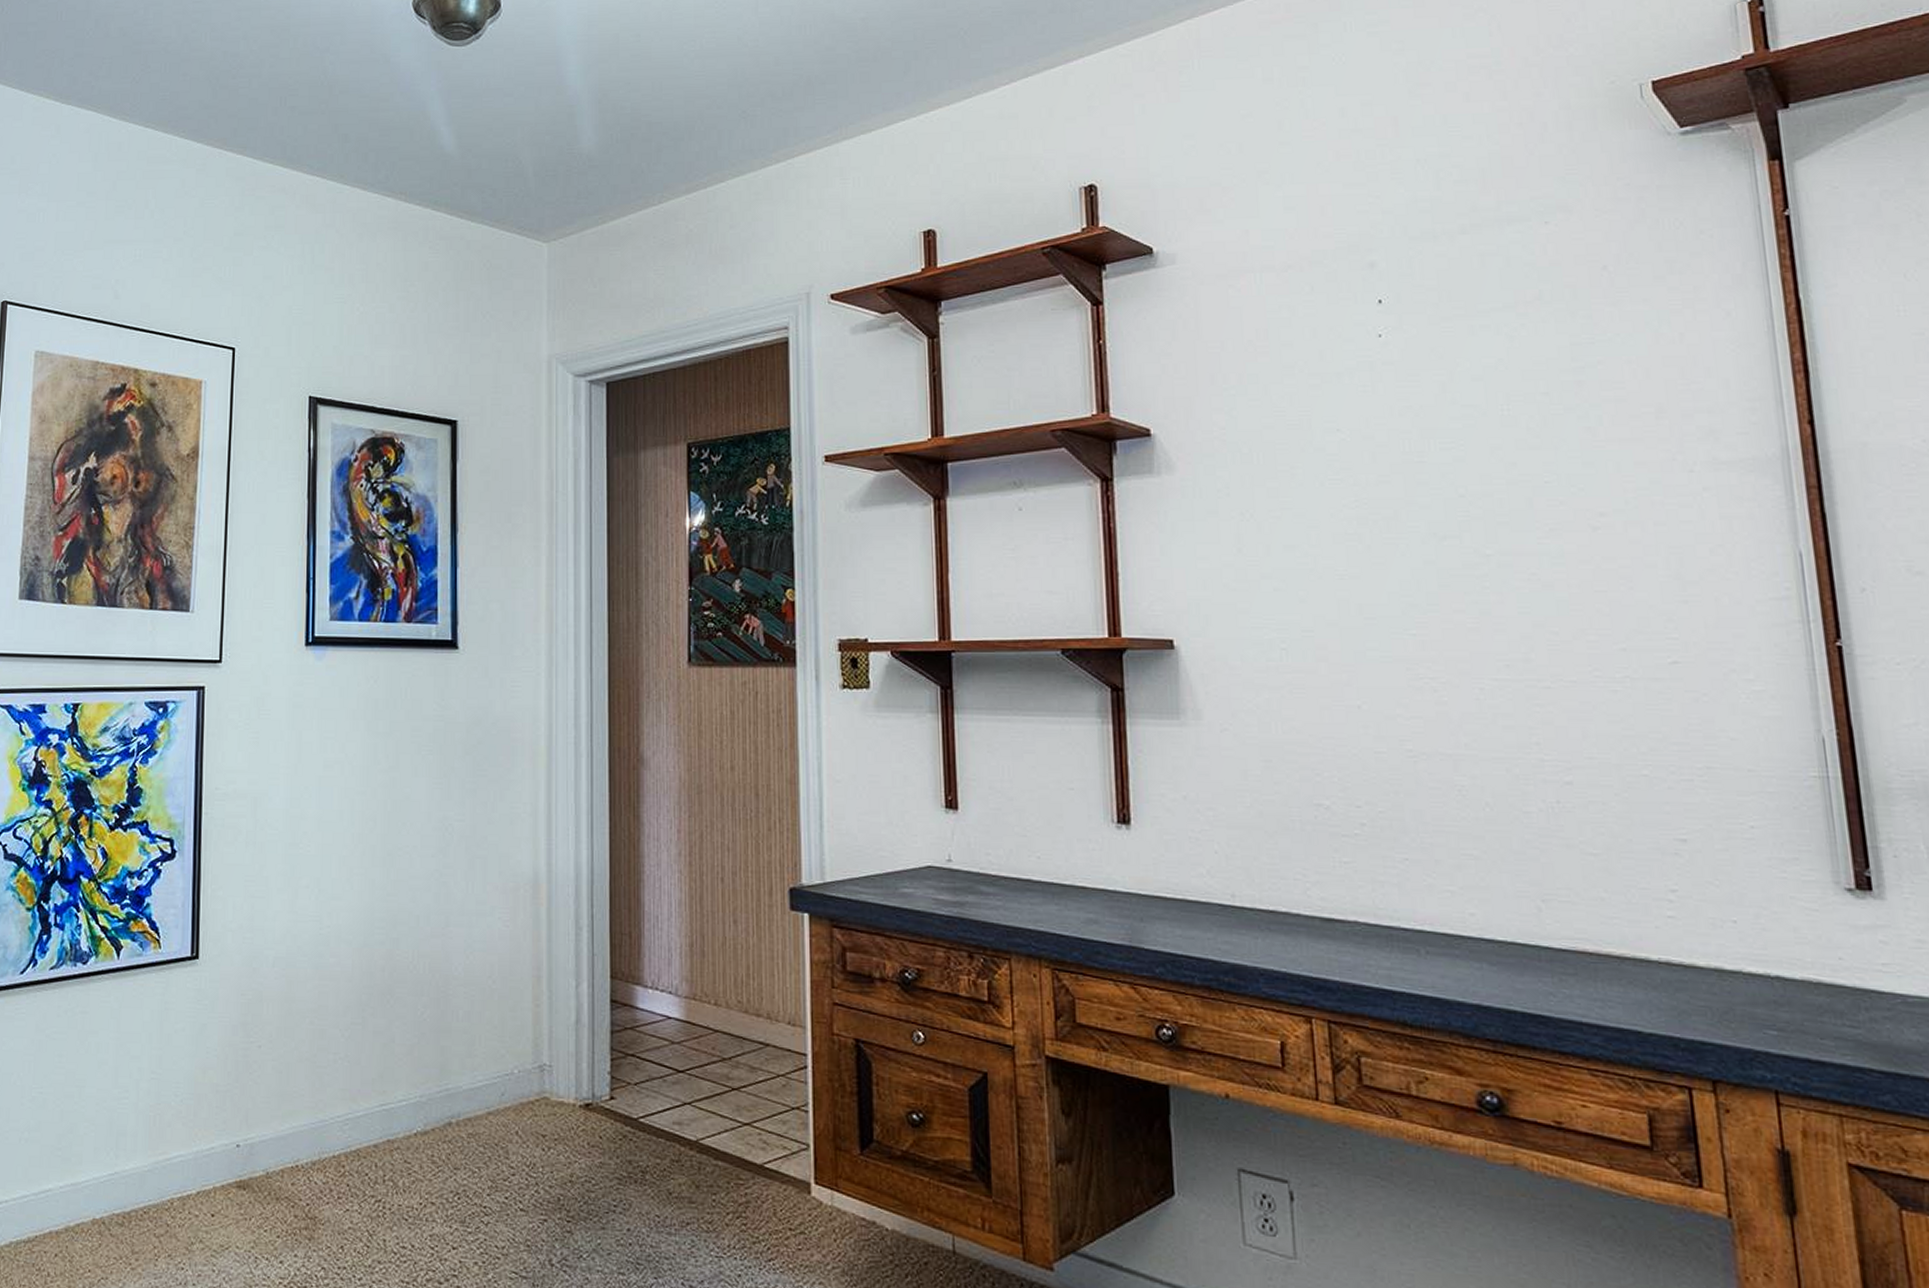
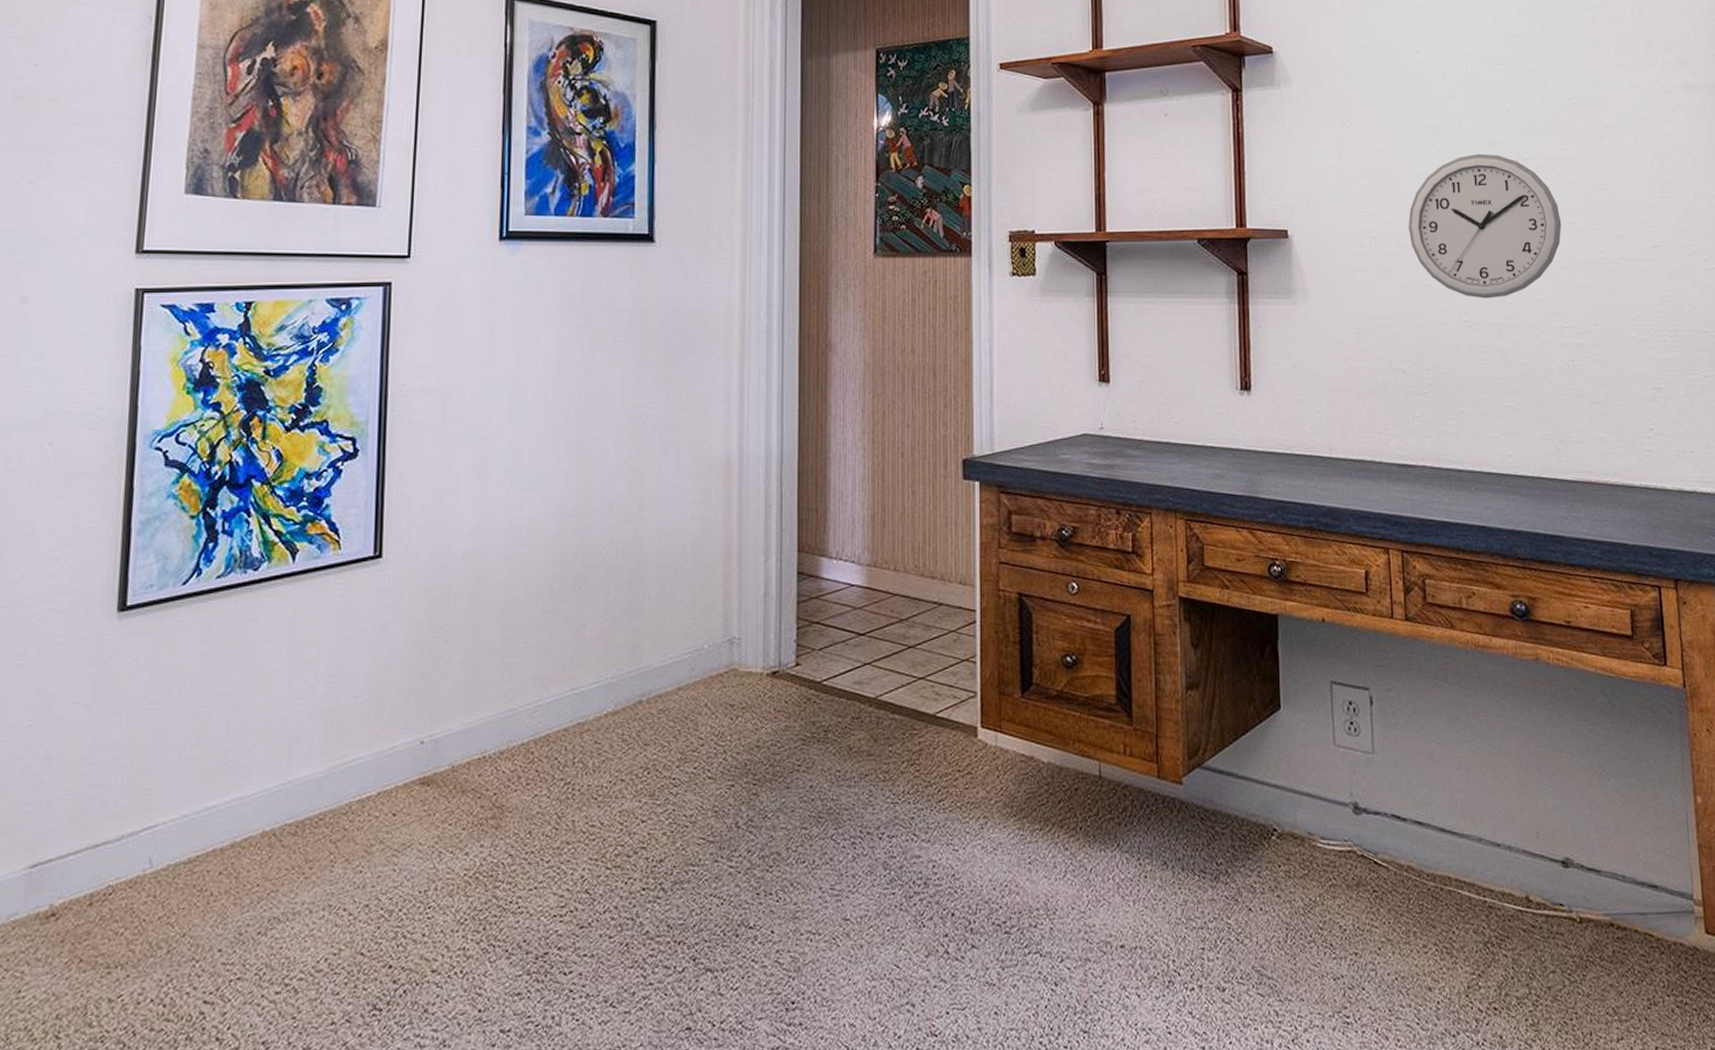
wall clock: none [1329,549,1540,724] -> present [1408,153,1562,299]

